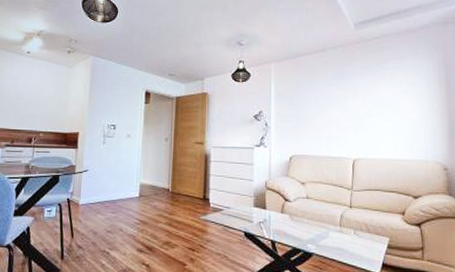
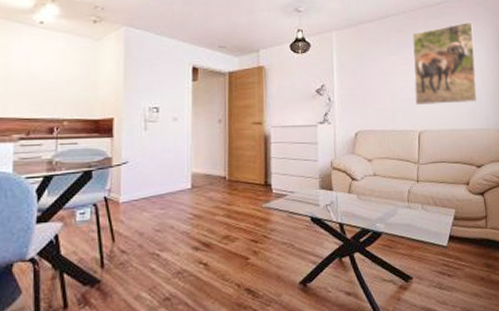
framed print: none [349,55,416,134] -> present [413,21,477,106]

